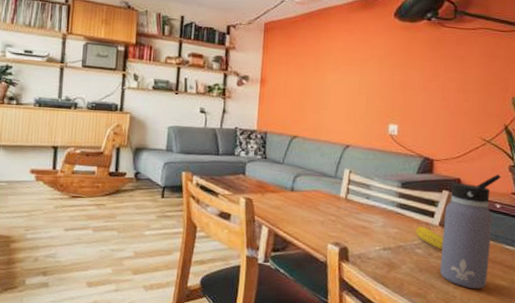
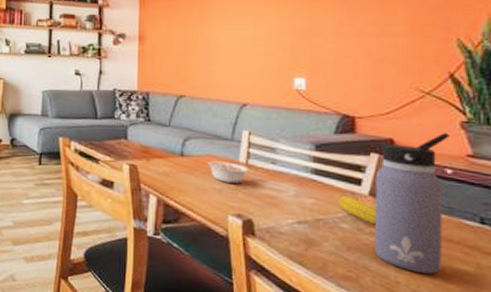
legume: none [313,195,348,216] -> present [207,161,249,184]

